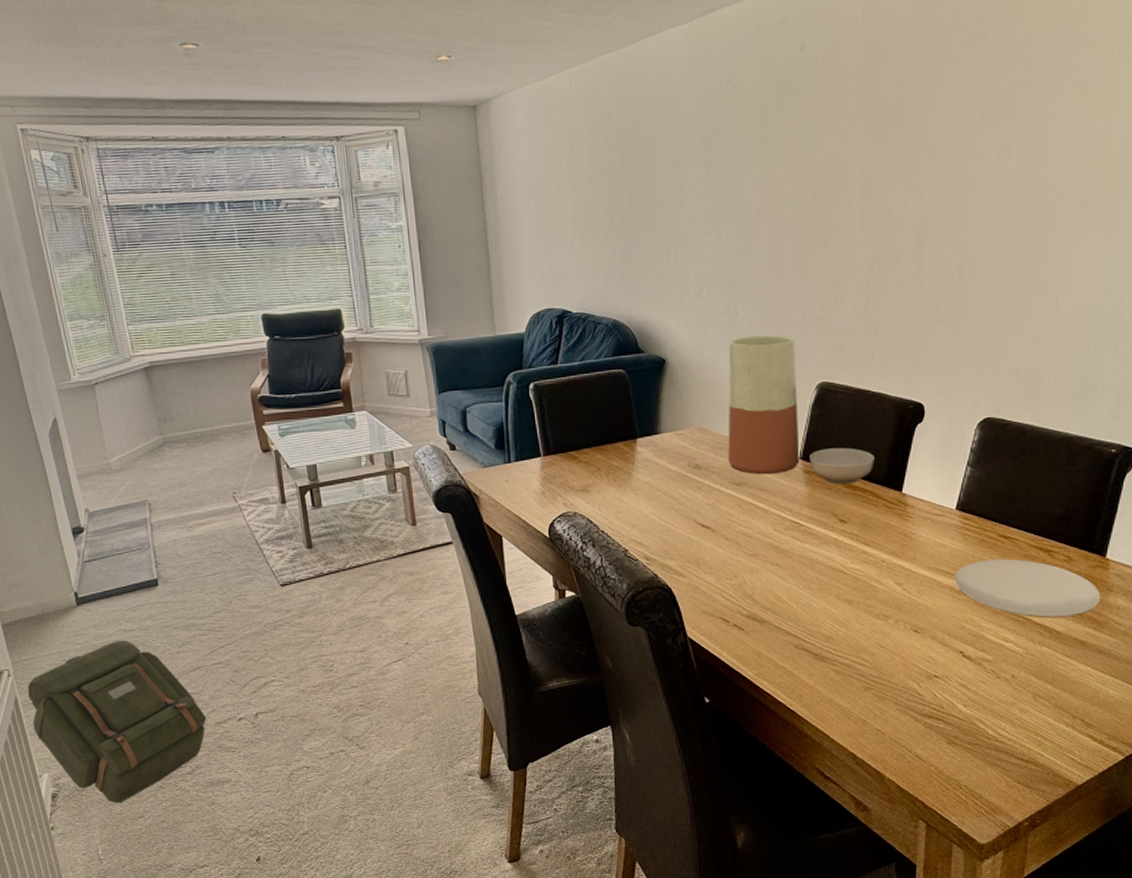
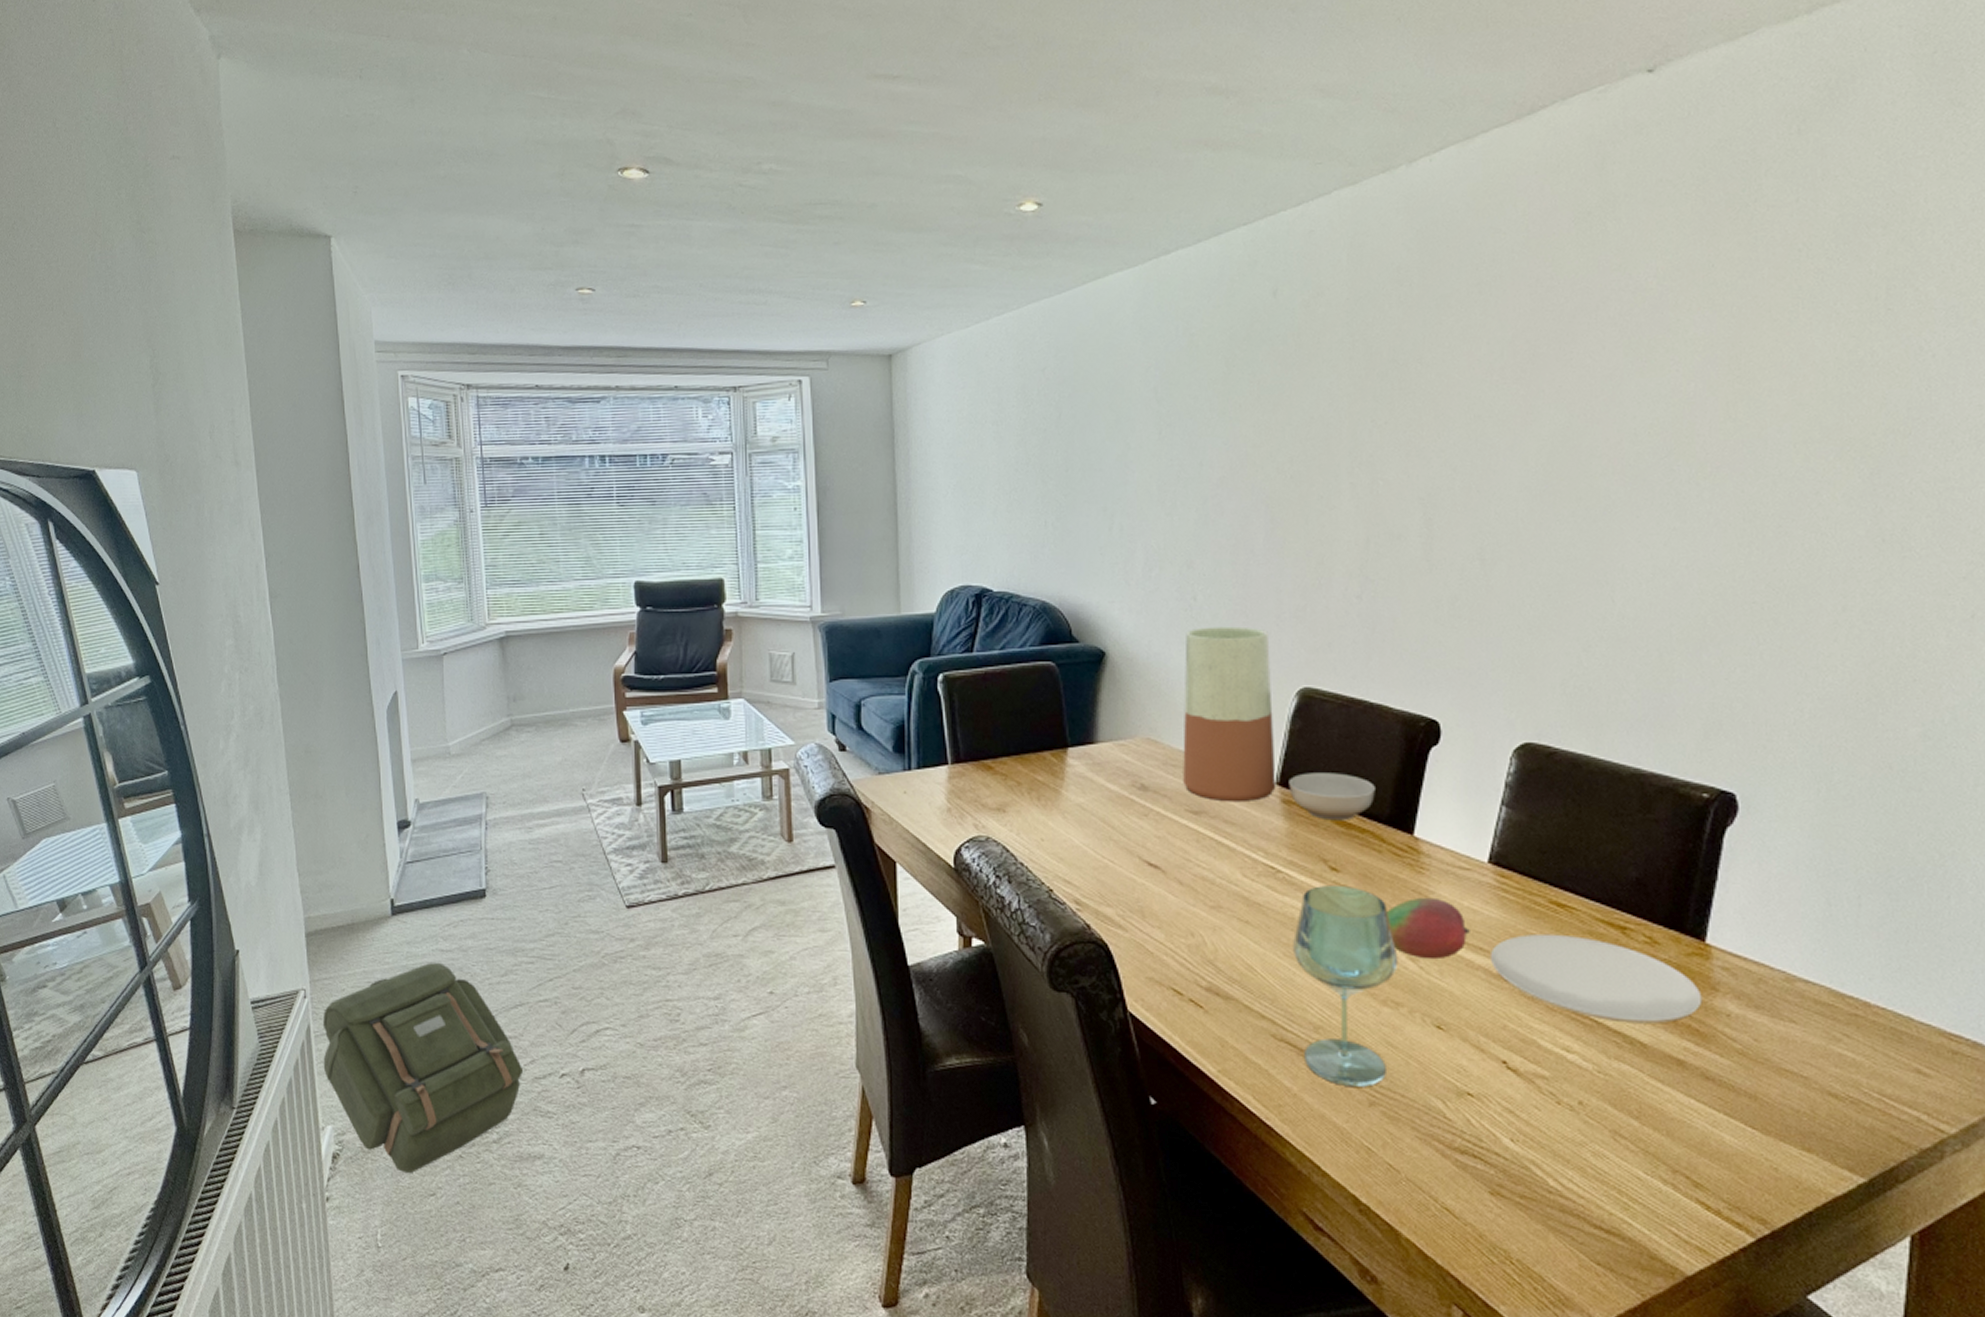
wine glass: none [810,532,888,678] -> present [1292,884,1399,1087]
fruit: none [881,537,941,583] -> present [1387,897,1470,960]

